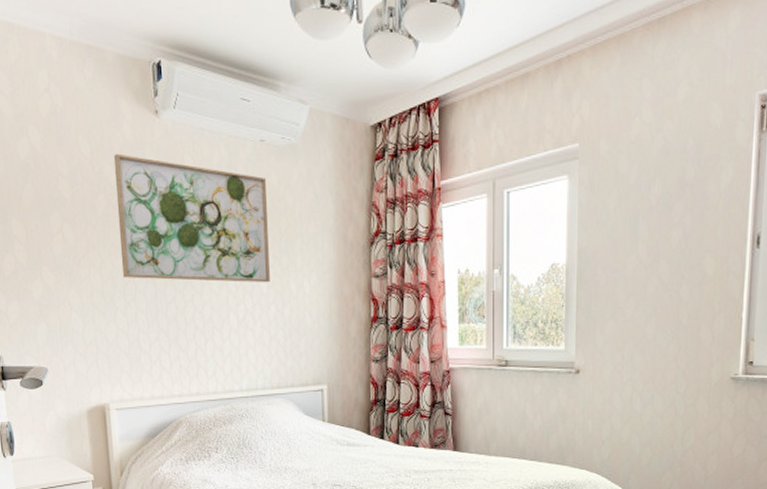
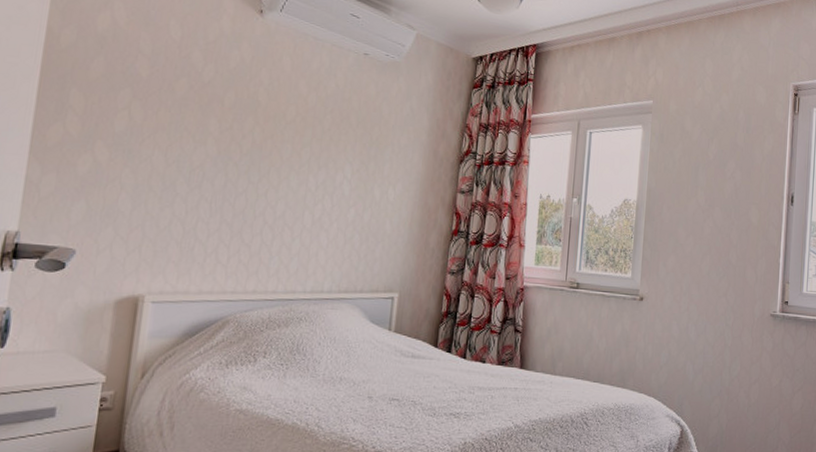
wall art: present [113,153,270,283] -> none [190,42,364,186]

